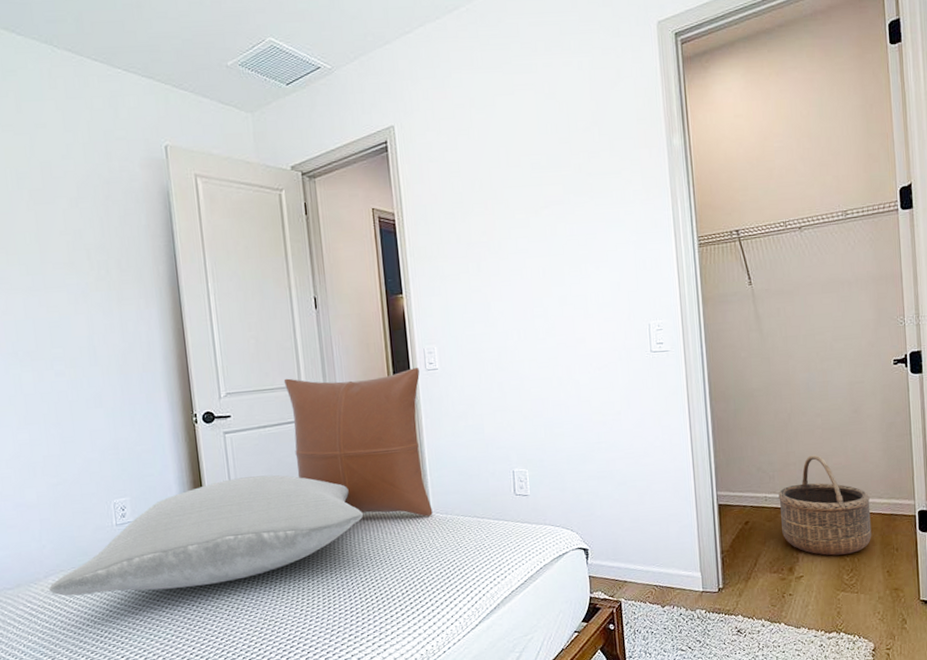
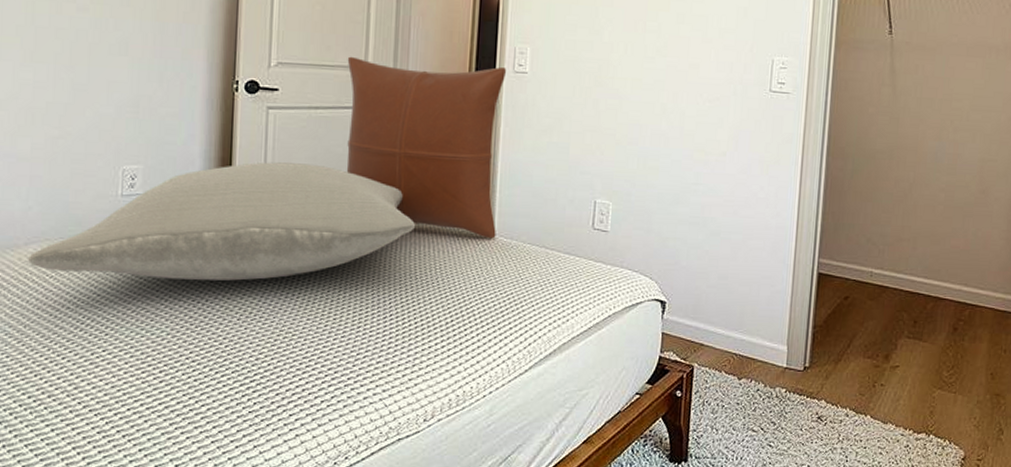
basket: present [778,454,872,556] -> none [883,233,984,348]

